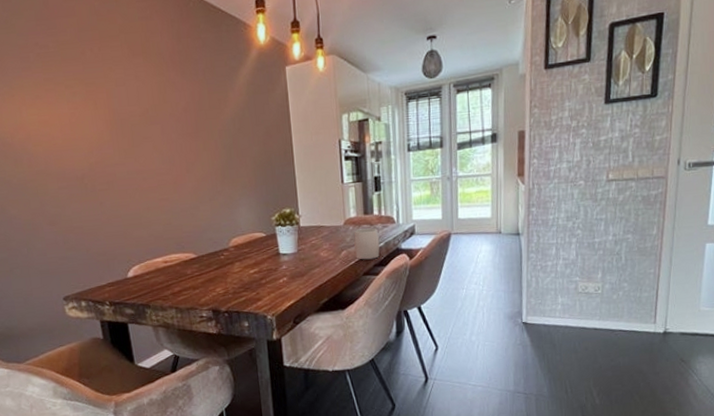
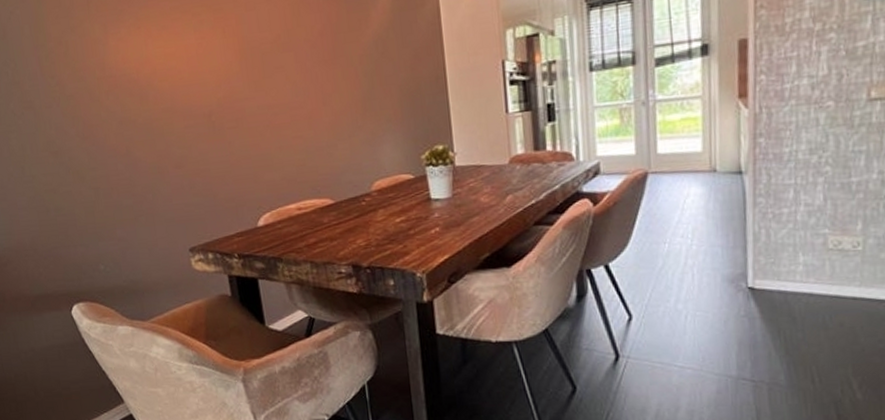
mug: present [354,228,380,260] -> none [521,167,555,206]

